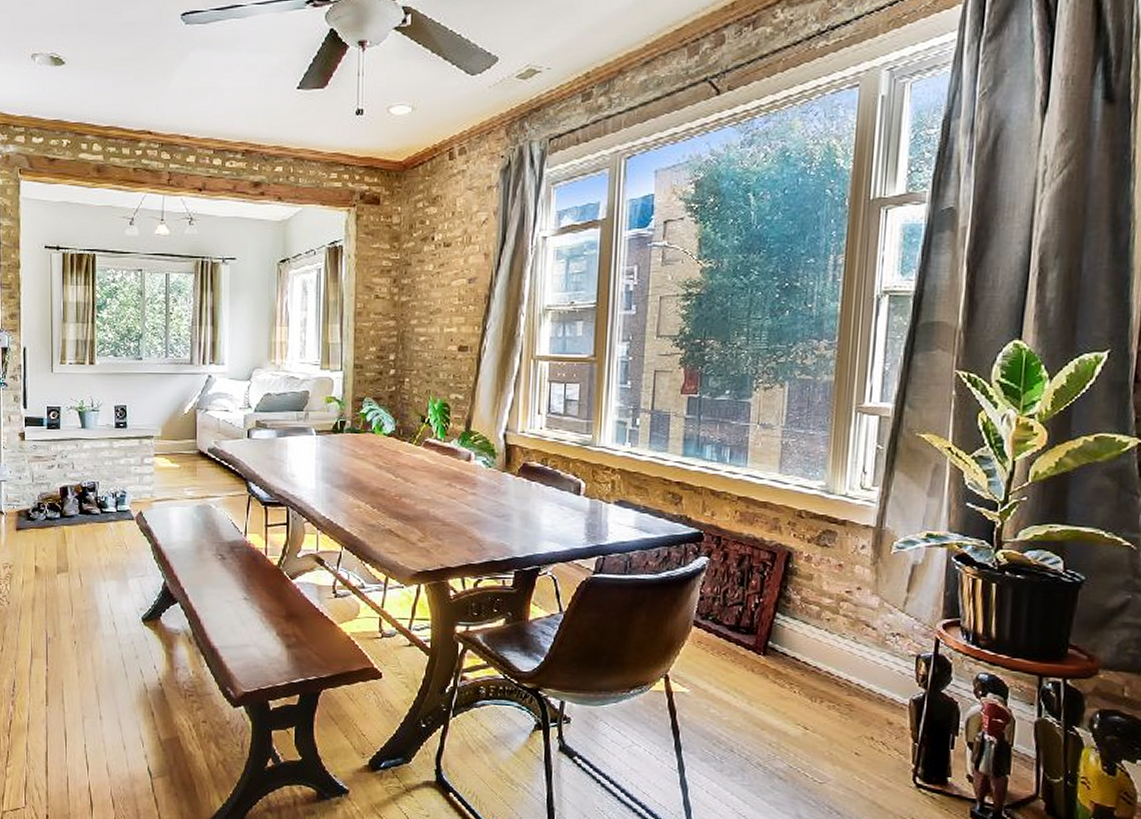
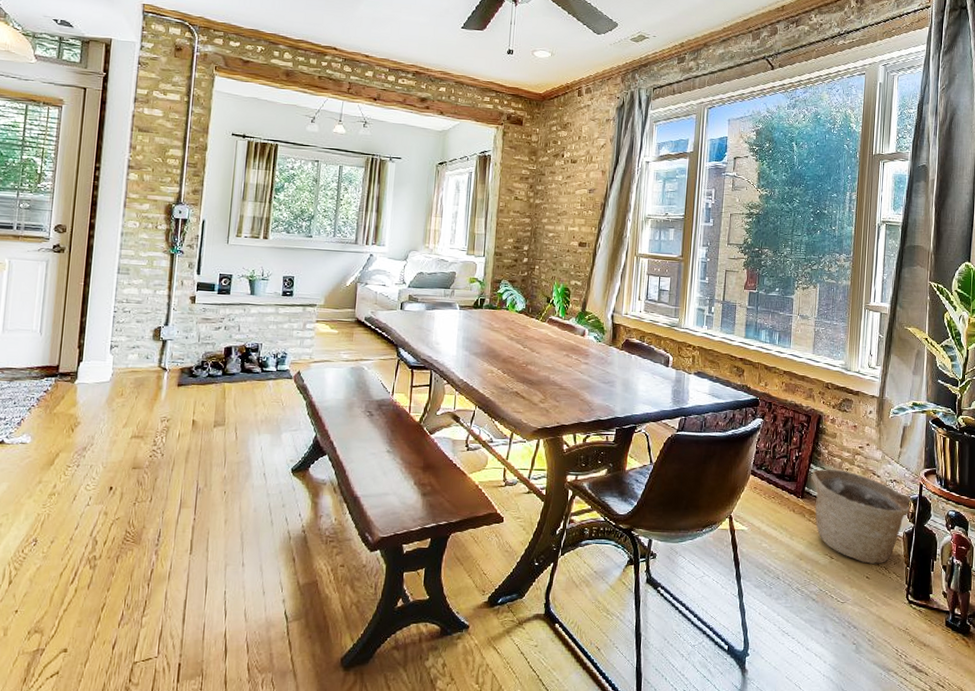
basket: none [776,619,924,738] -> present [811,469,912,564]

